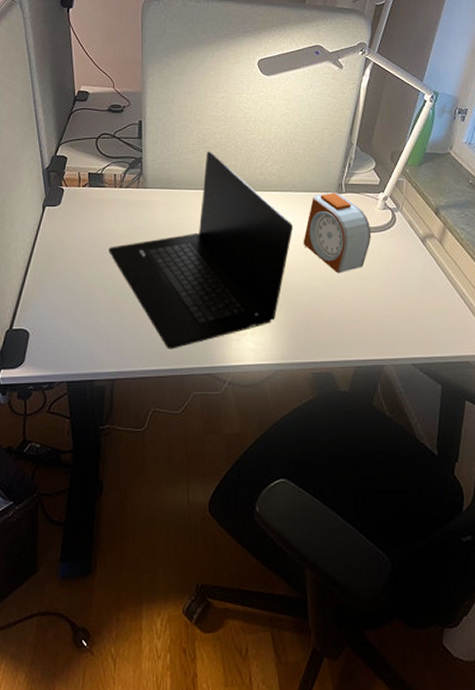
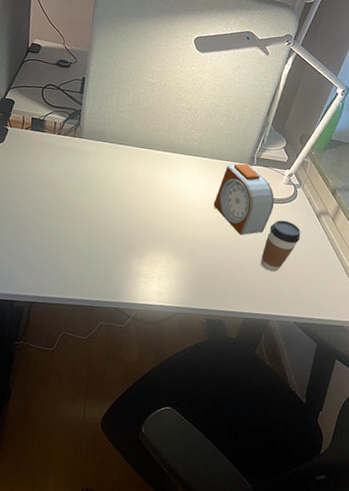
laptop: present [108,151,294,350] -> none [41,112,207,283]
coffee cup: none [364,250,406,310] -> present [260,220,301,272]

